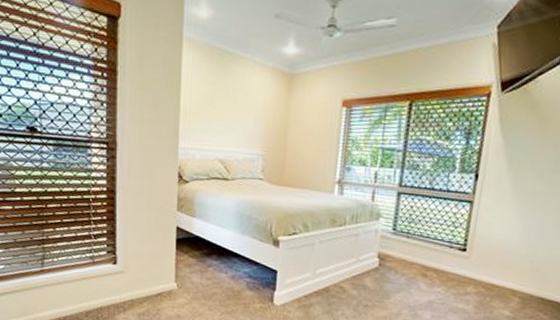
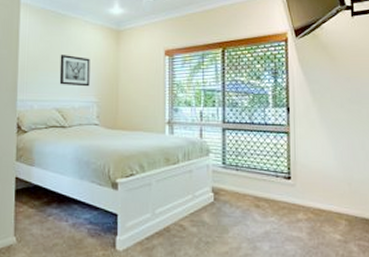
wall art: none [223,100,258,138] -> present [59,55,90,87]

